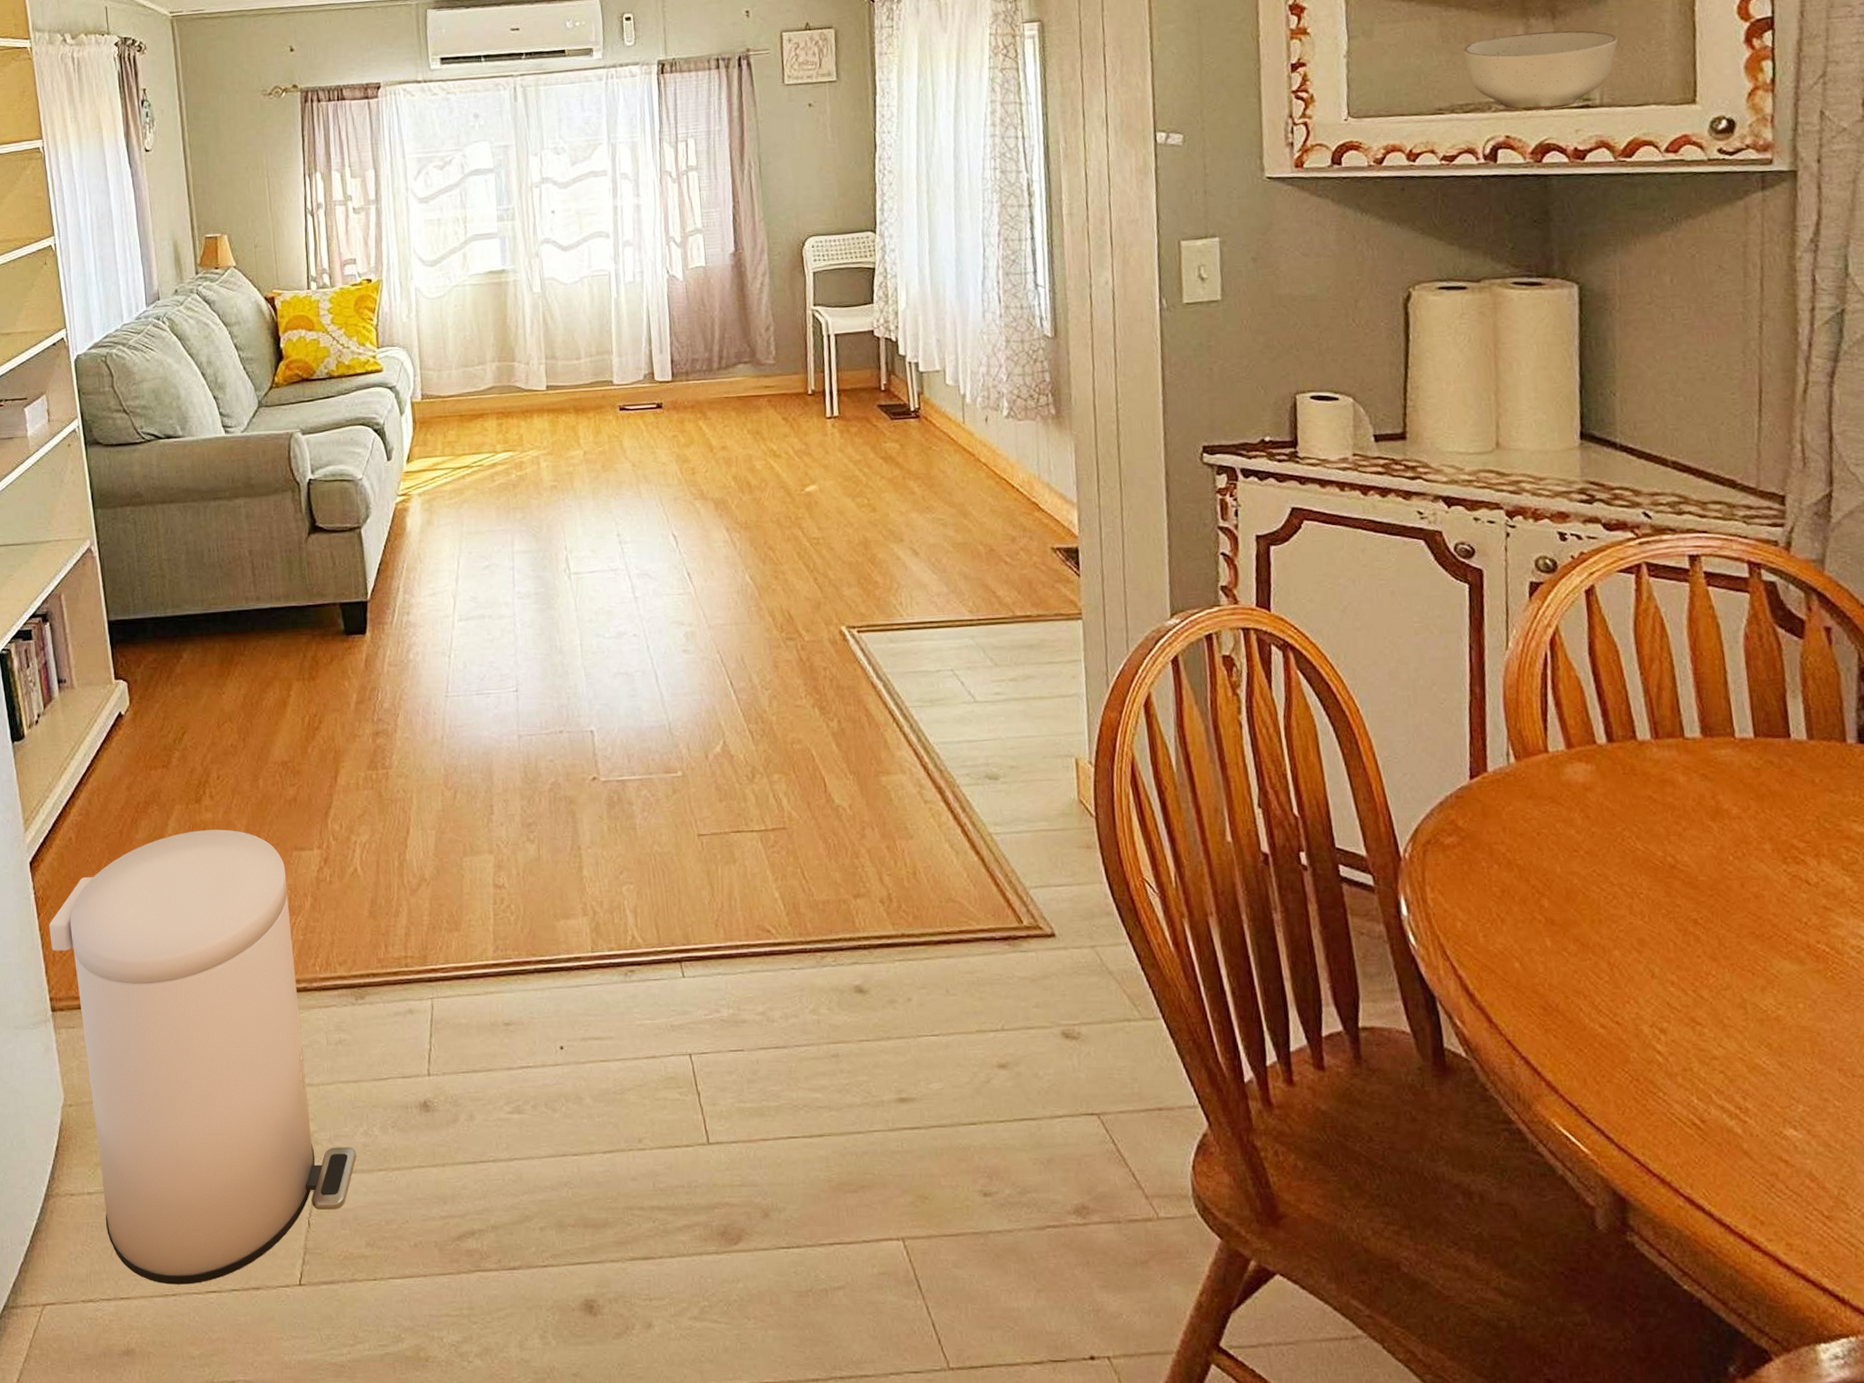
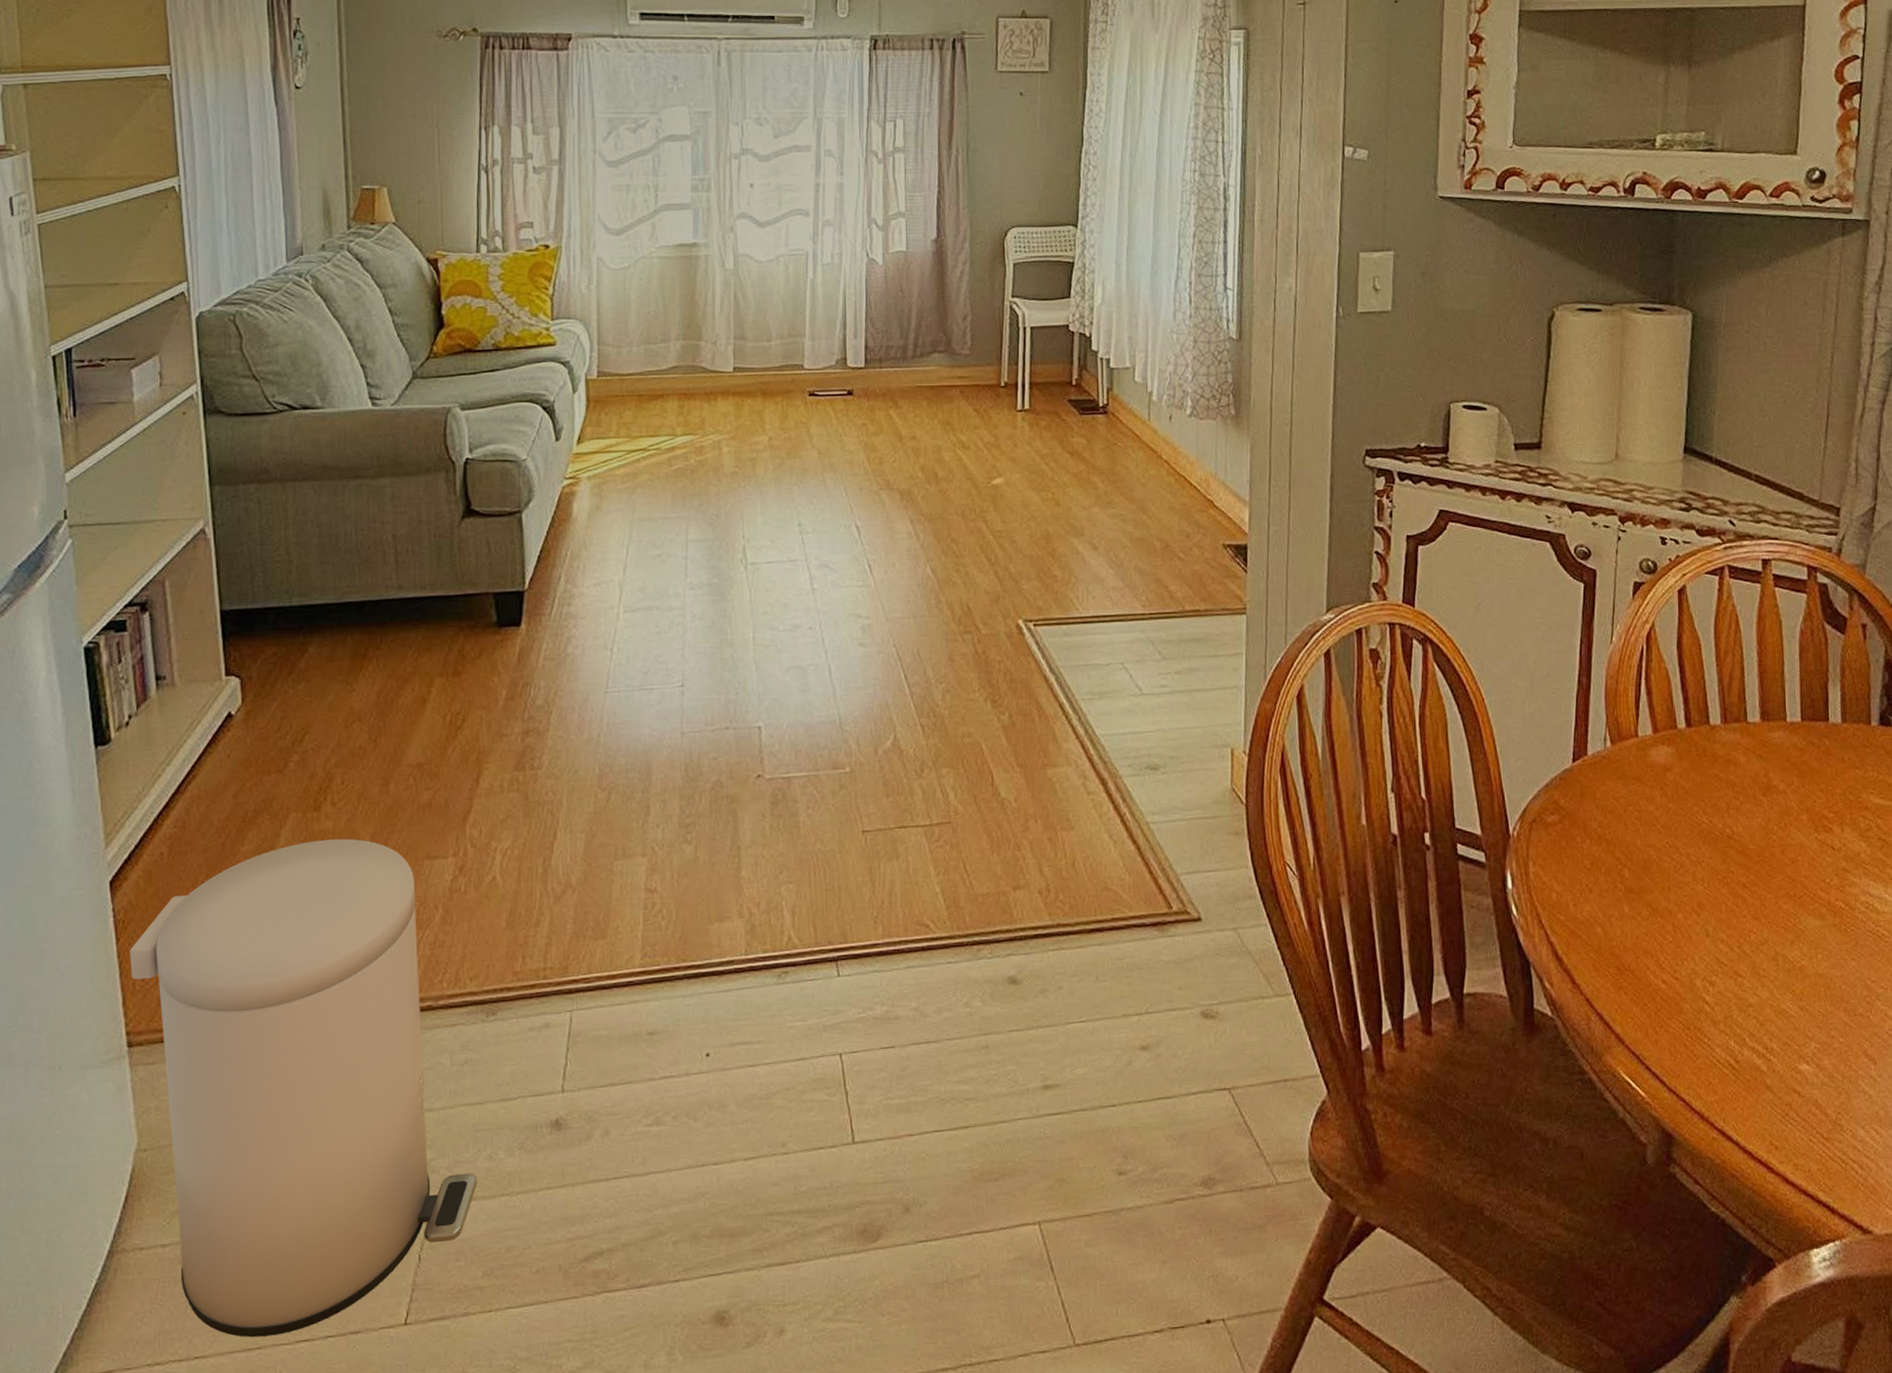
bowl: present [1463,30,1619,110] -> none [1614,79,1740,150]

